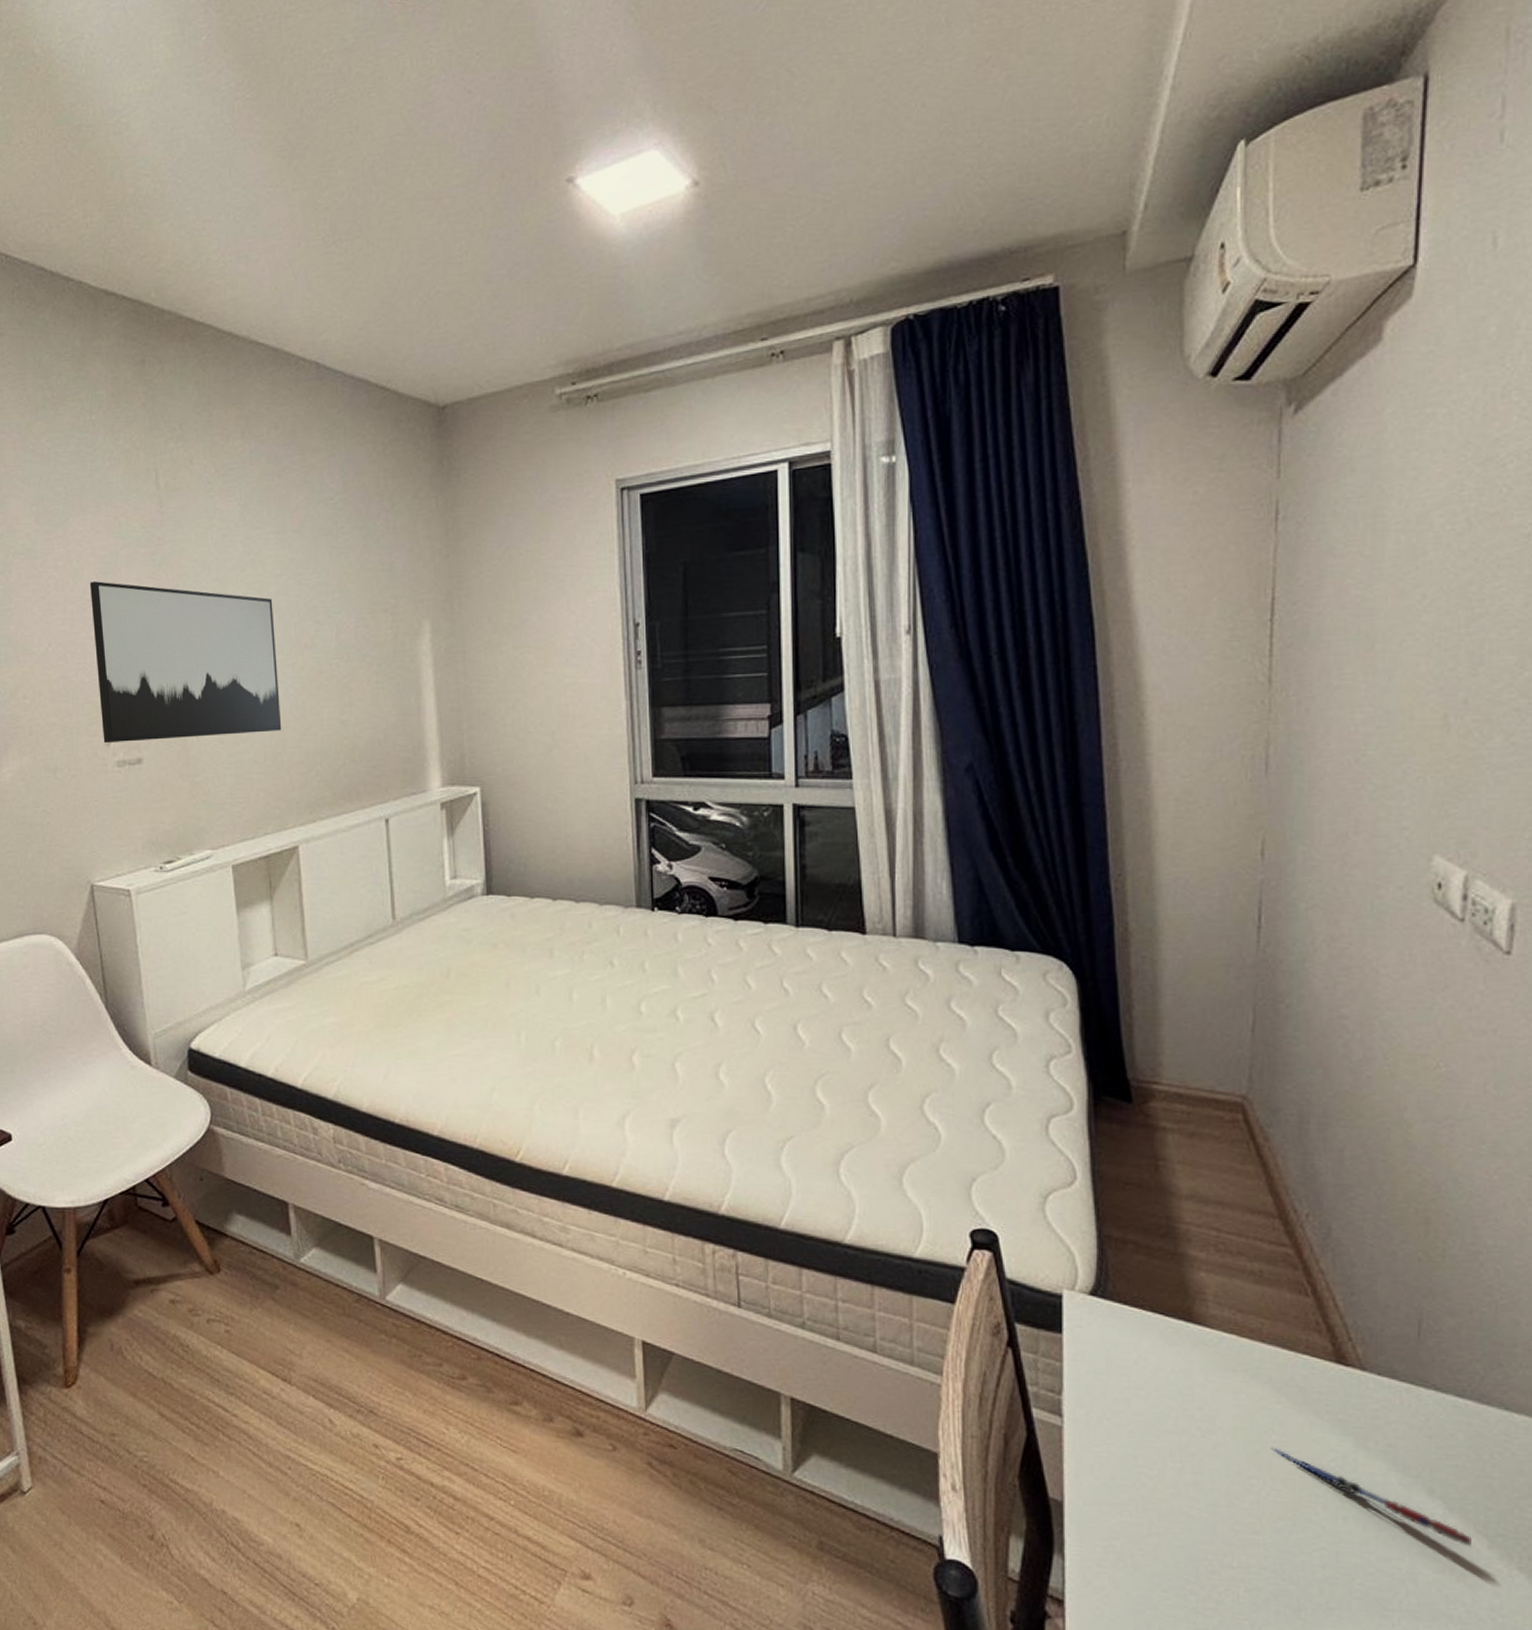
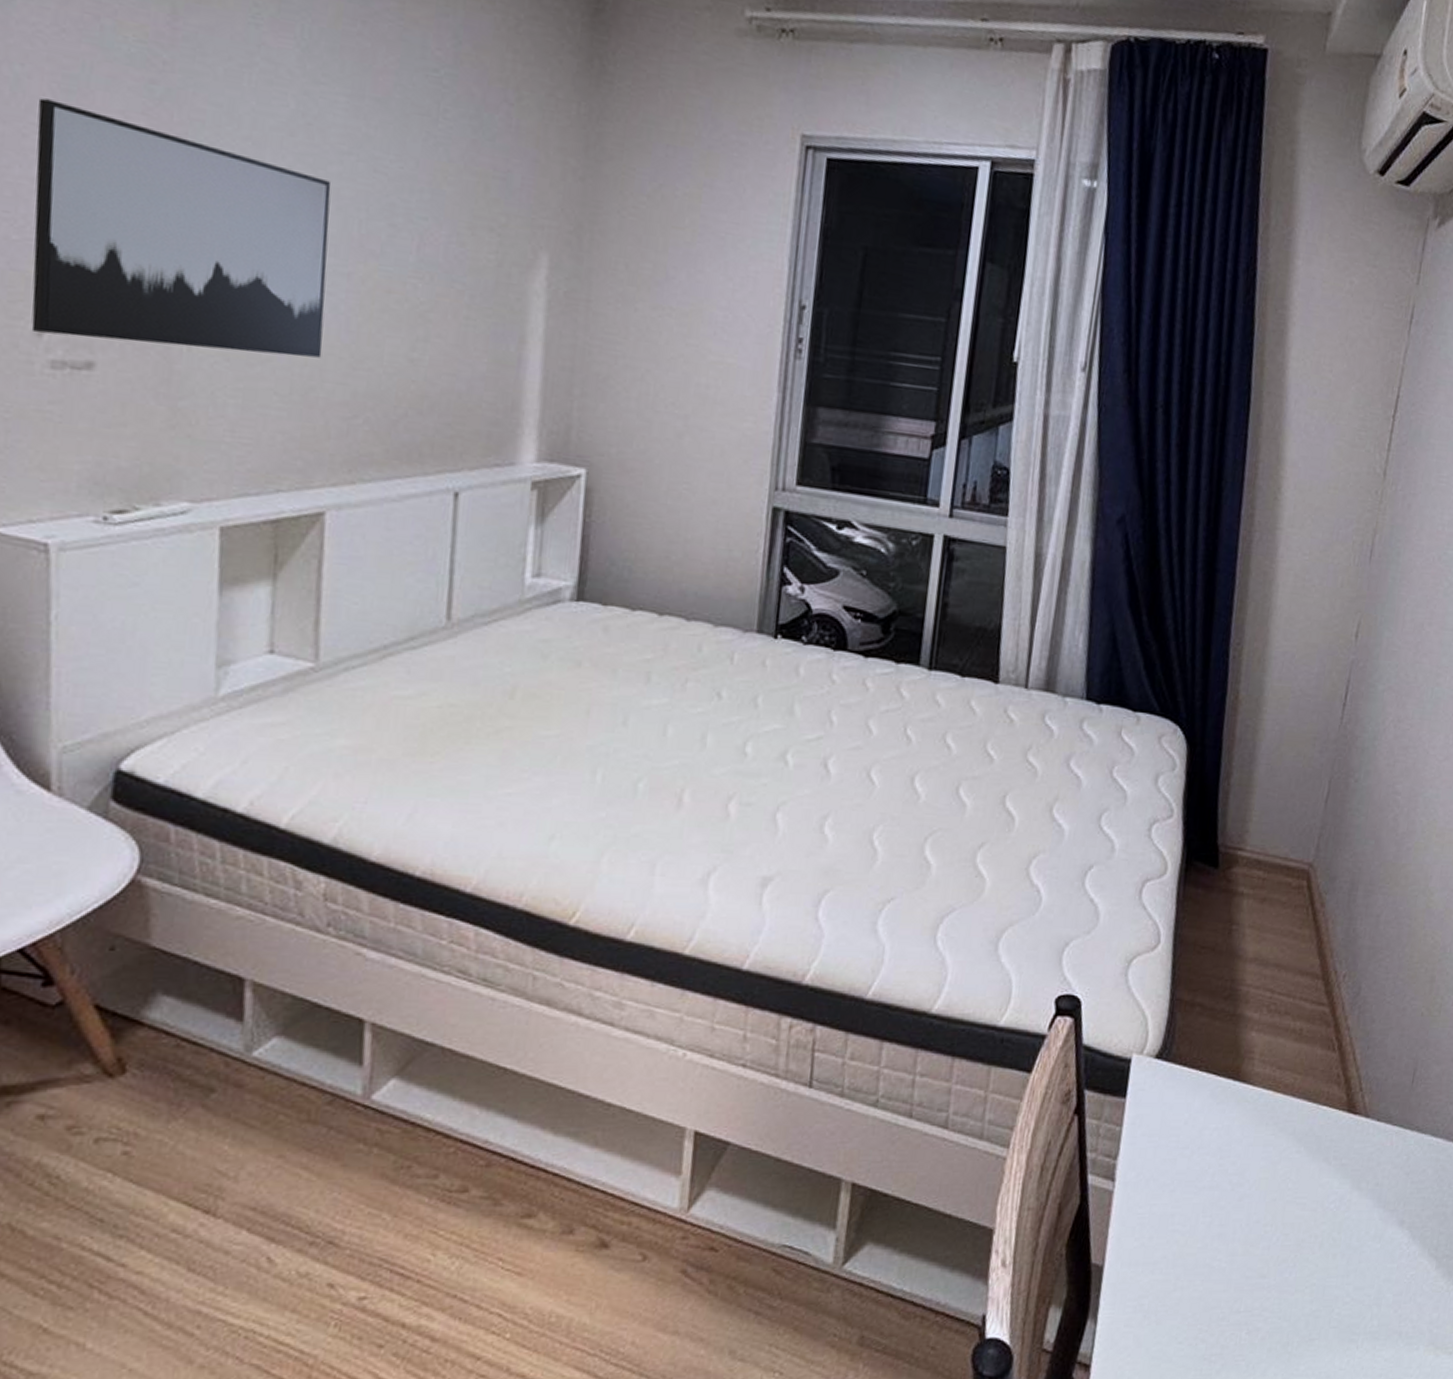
pen: present [1271,1447,1472,1548] -> none [1286,1194,1425,1270]

